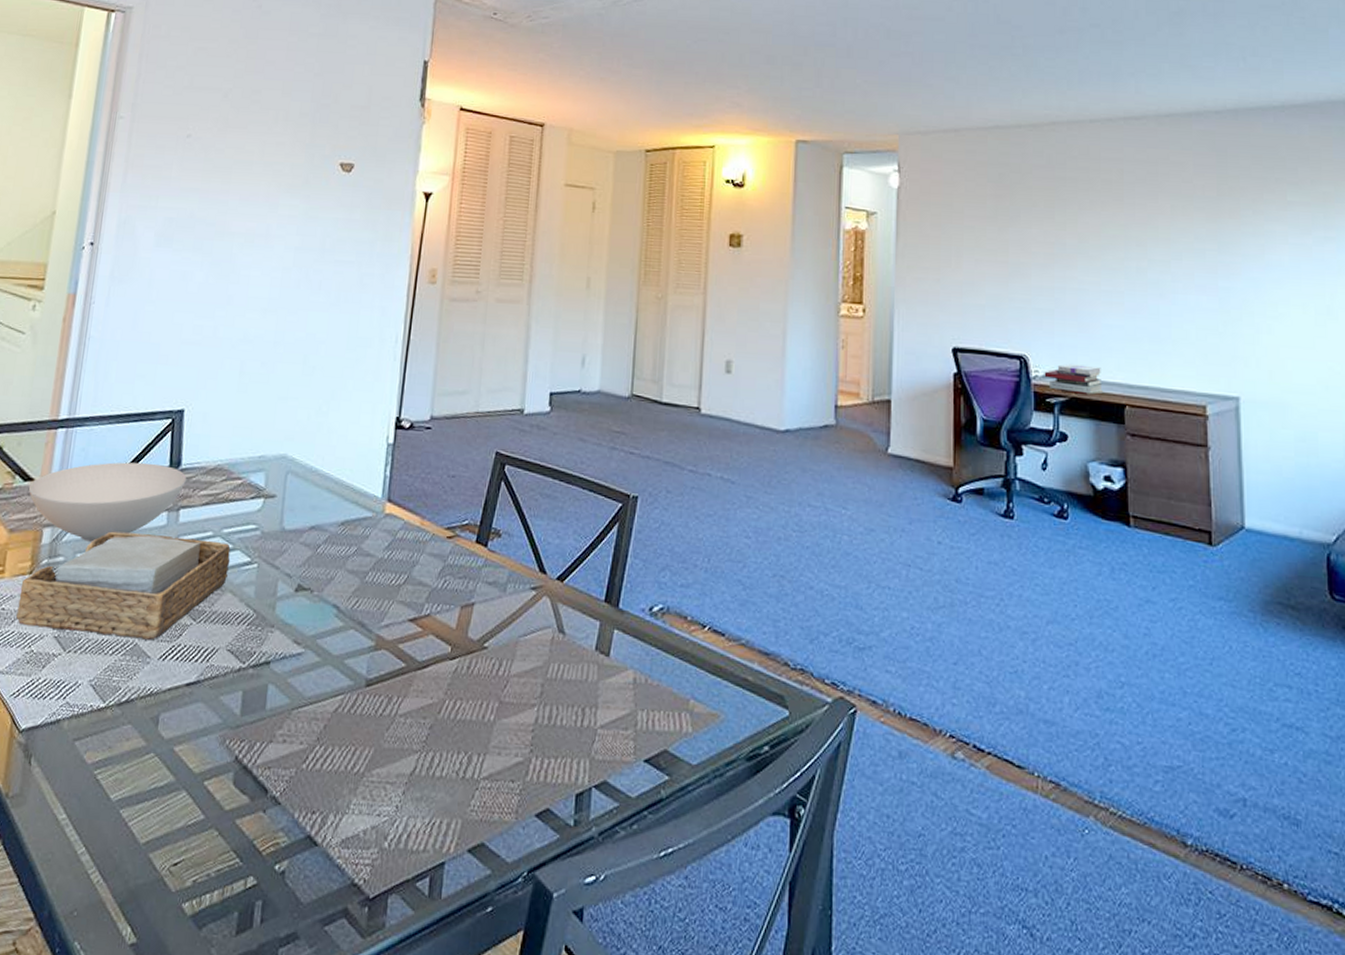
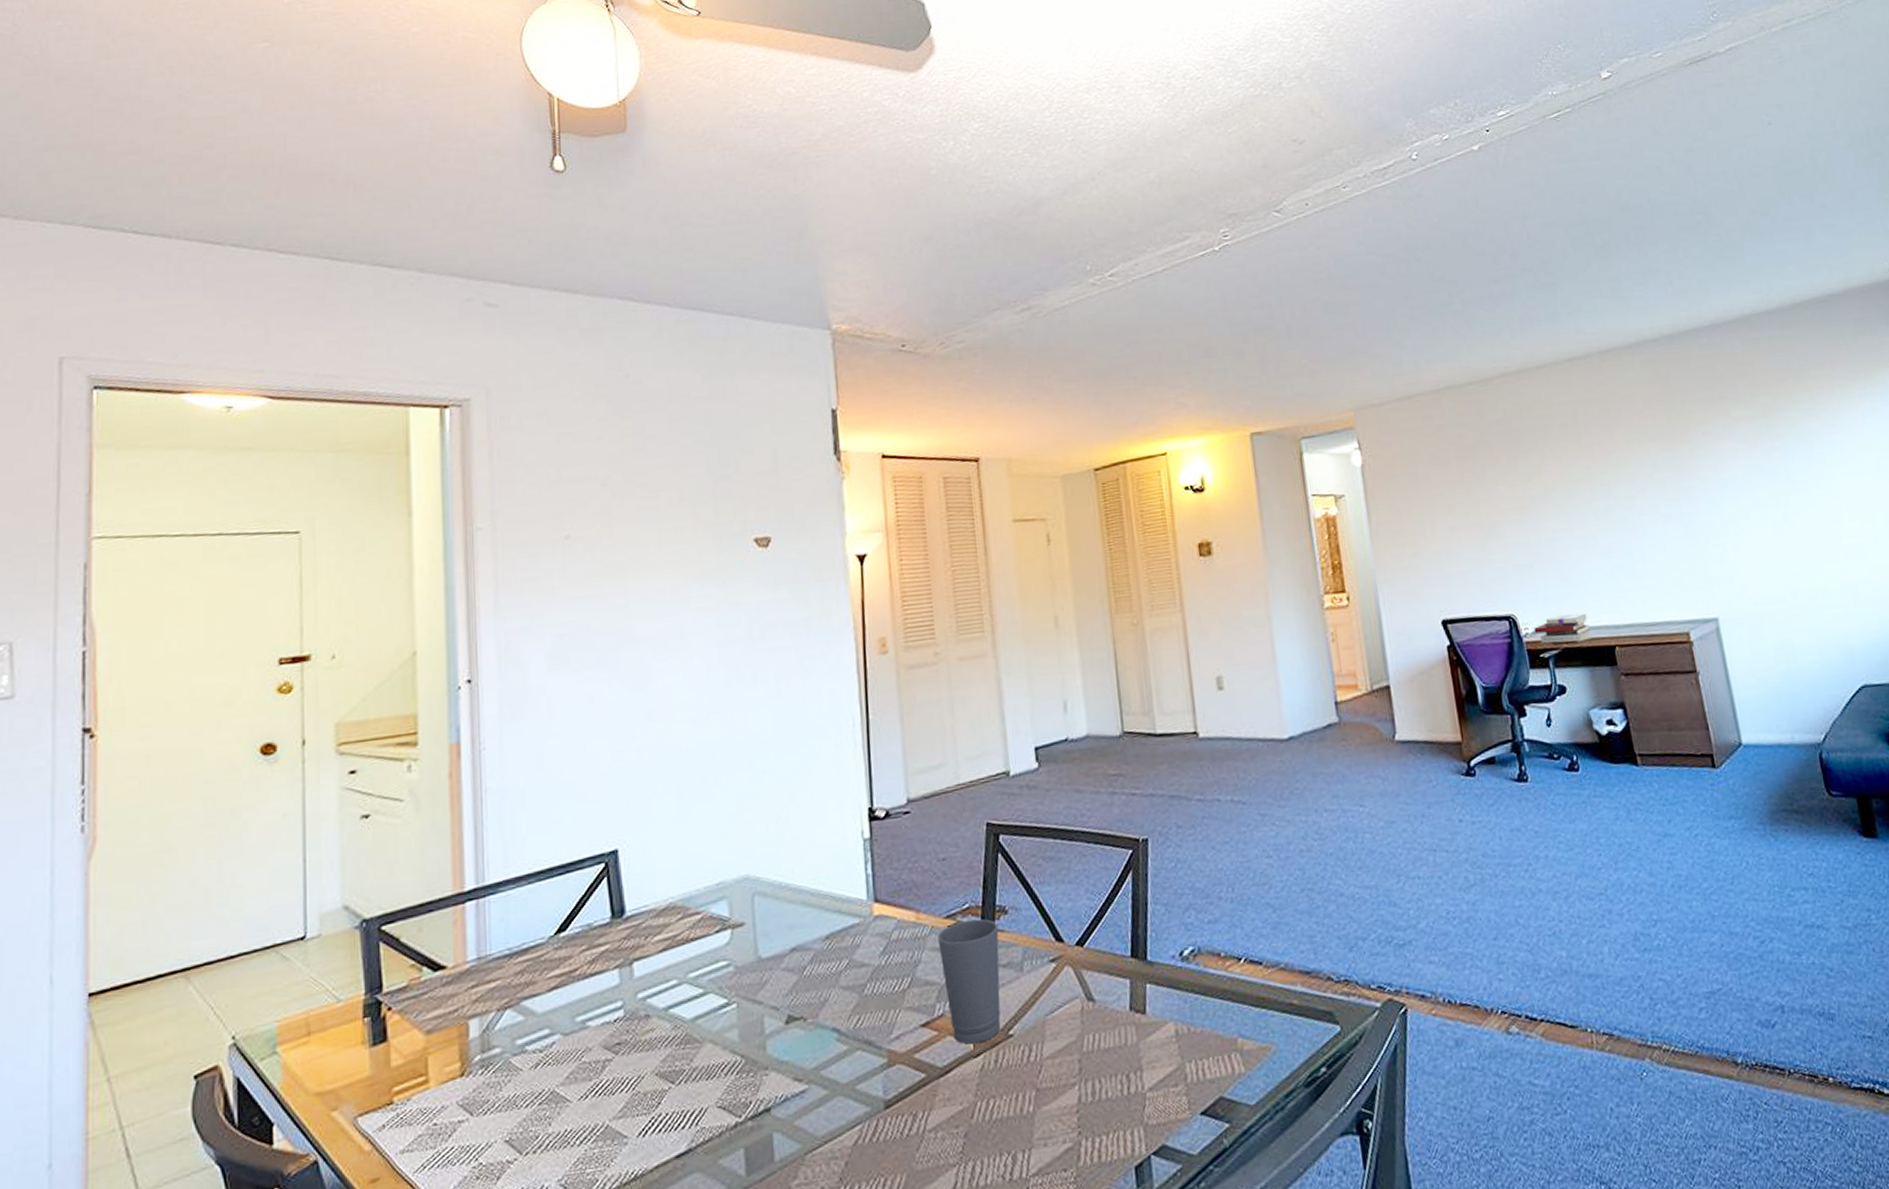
napkin holder: present [16,531,231,640] -> none [452,988,704,1137]
bowl: present [28,462,186,542] -> none [441,917,634,1024]
cup: none [435,535,491,648] -> present [937,918,1001,1045]

